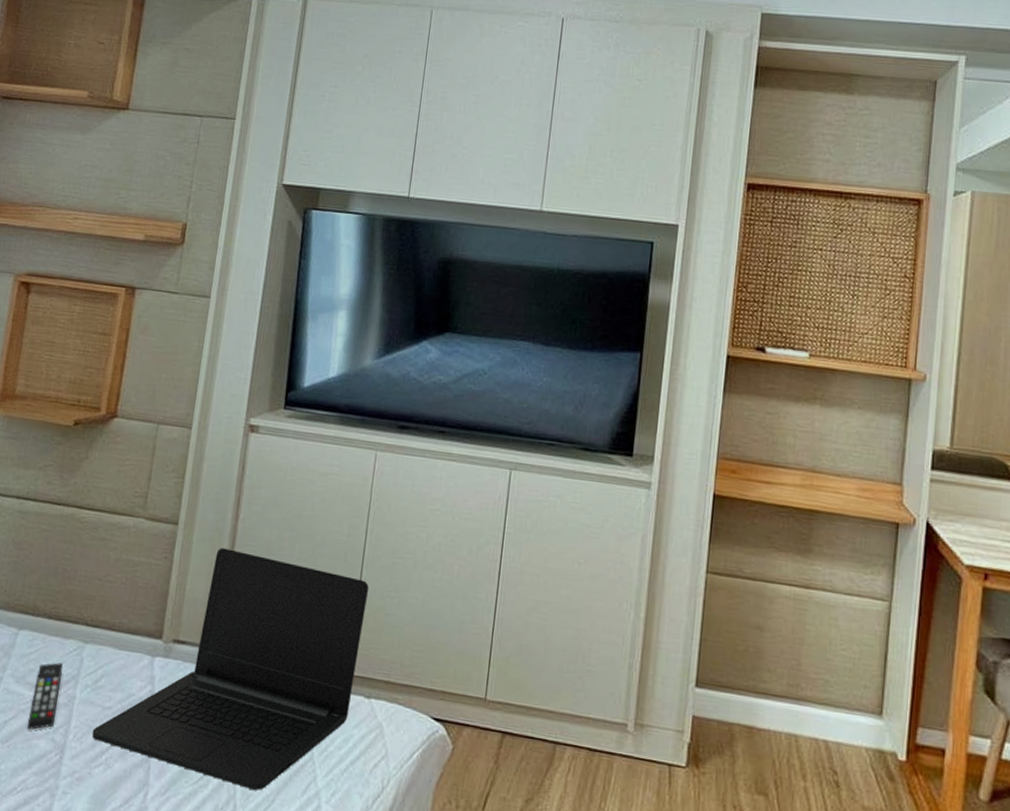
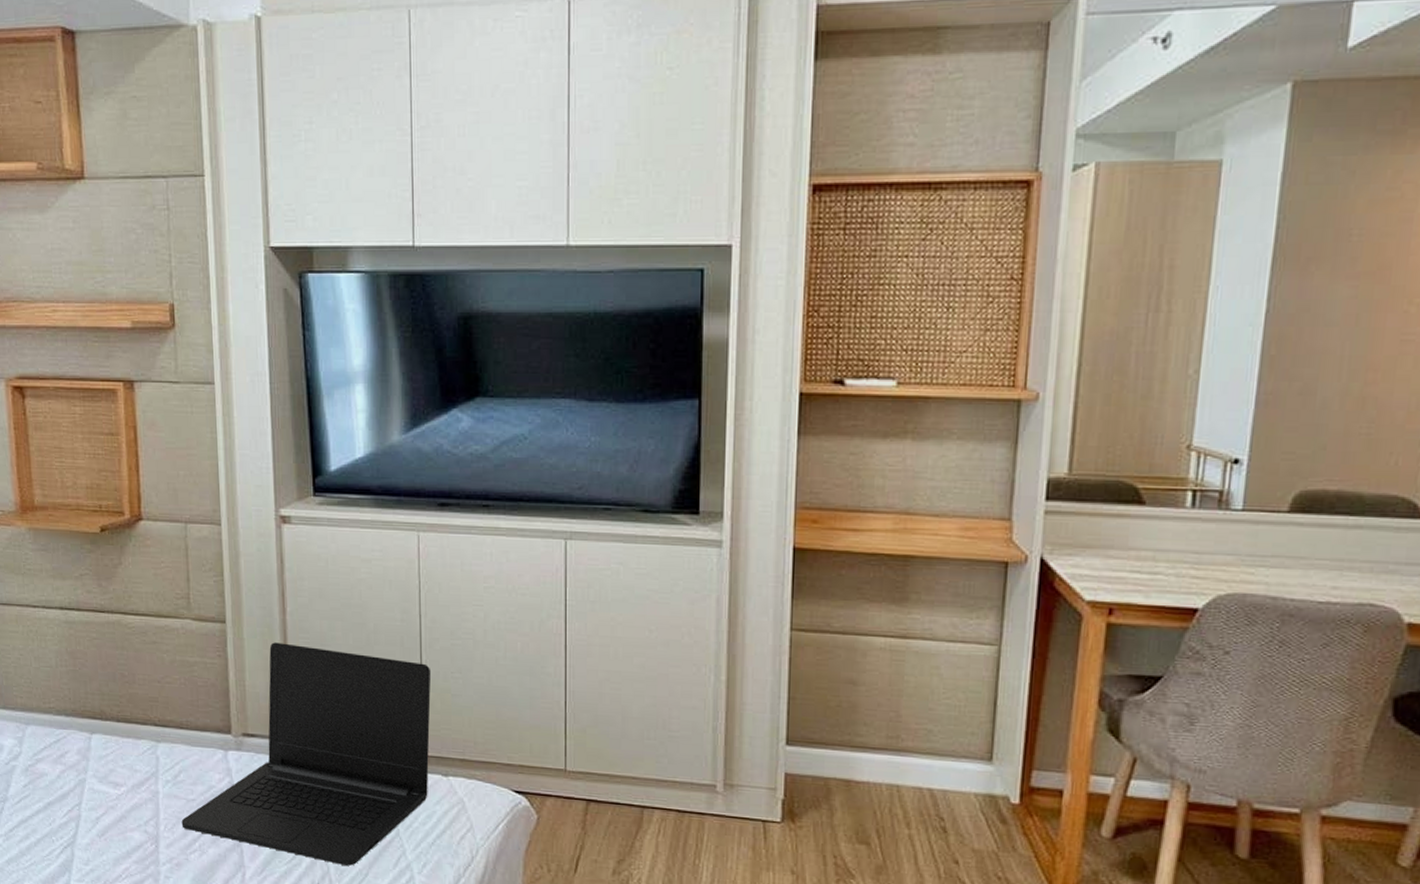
remote control: present [26,662,63,730] -> none [117,762,143,824]

